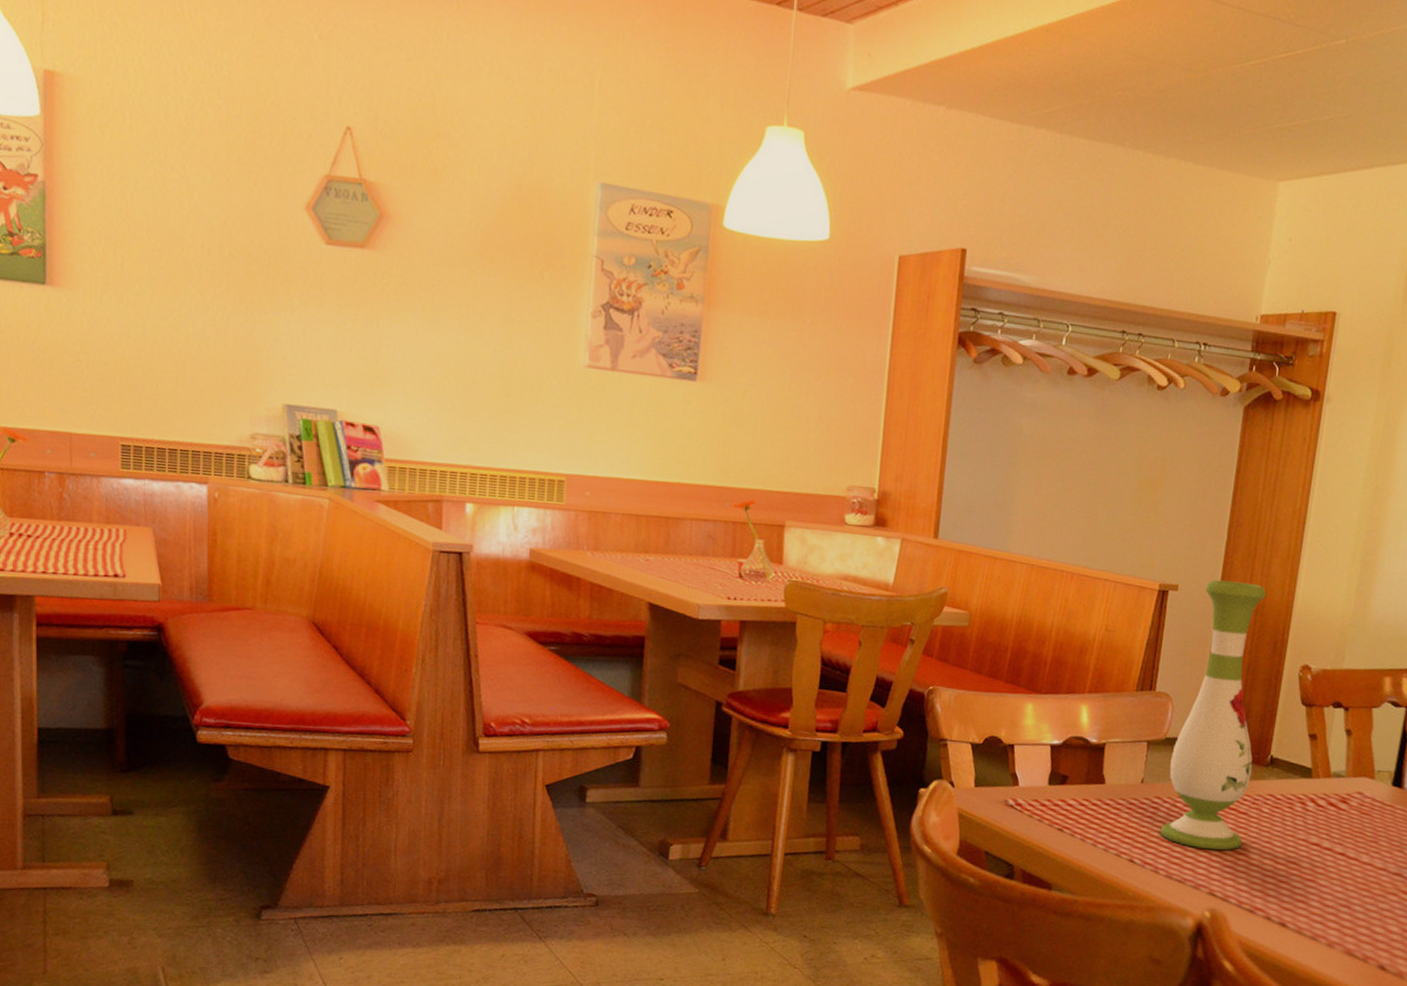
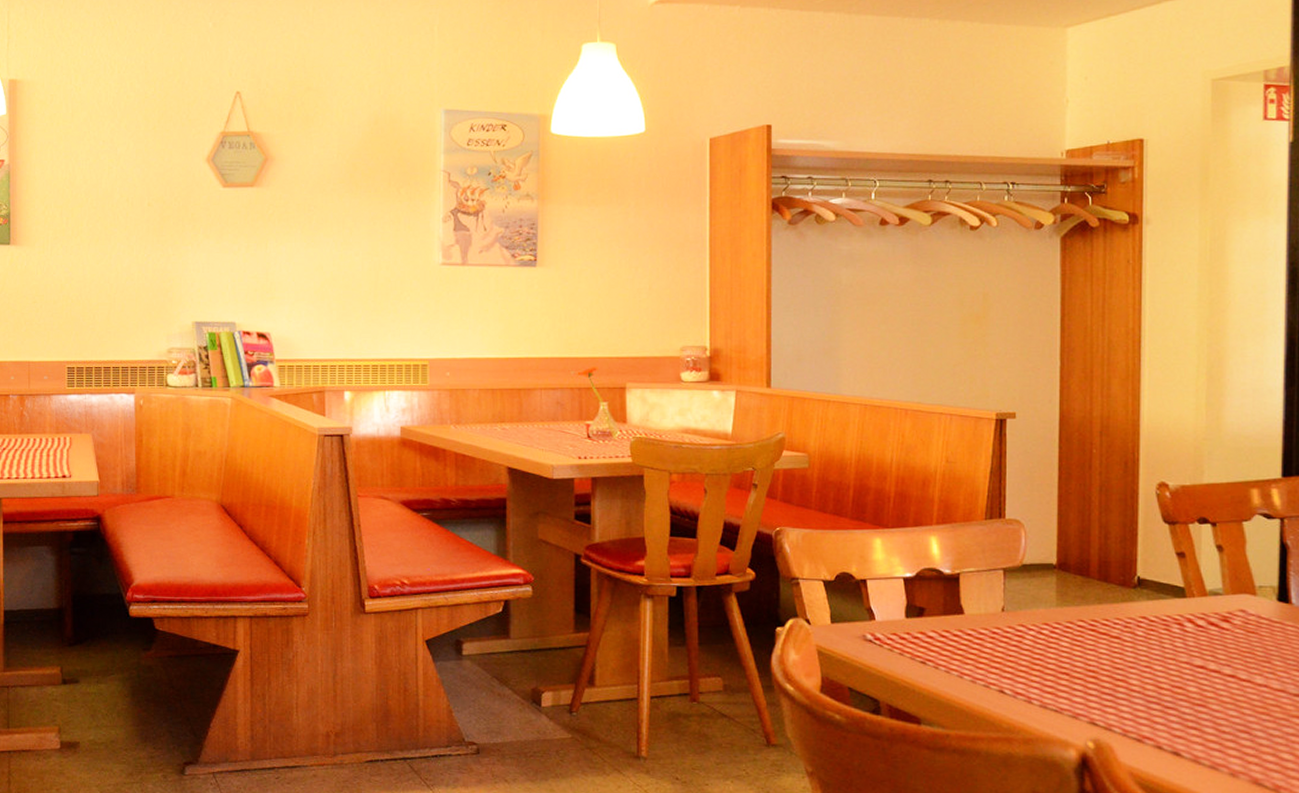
vase: present [1160,580,1266,851] -> none [1028,405,1119,677]

